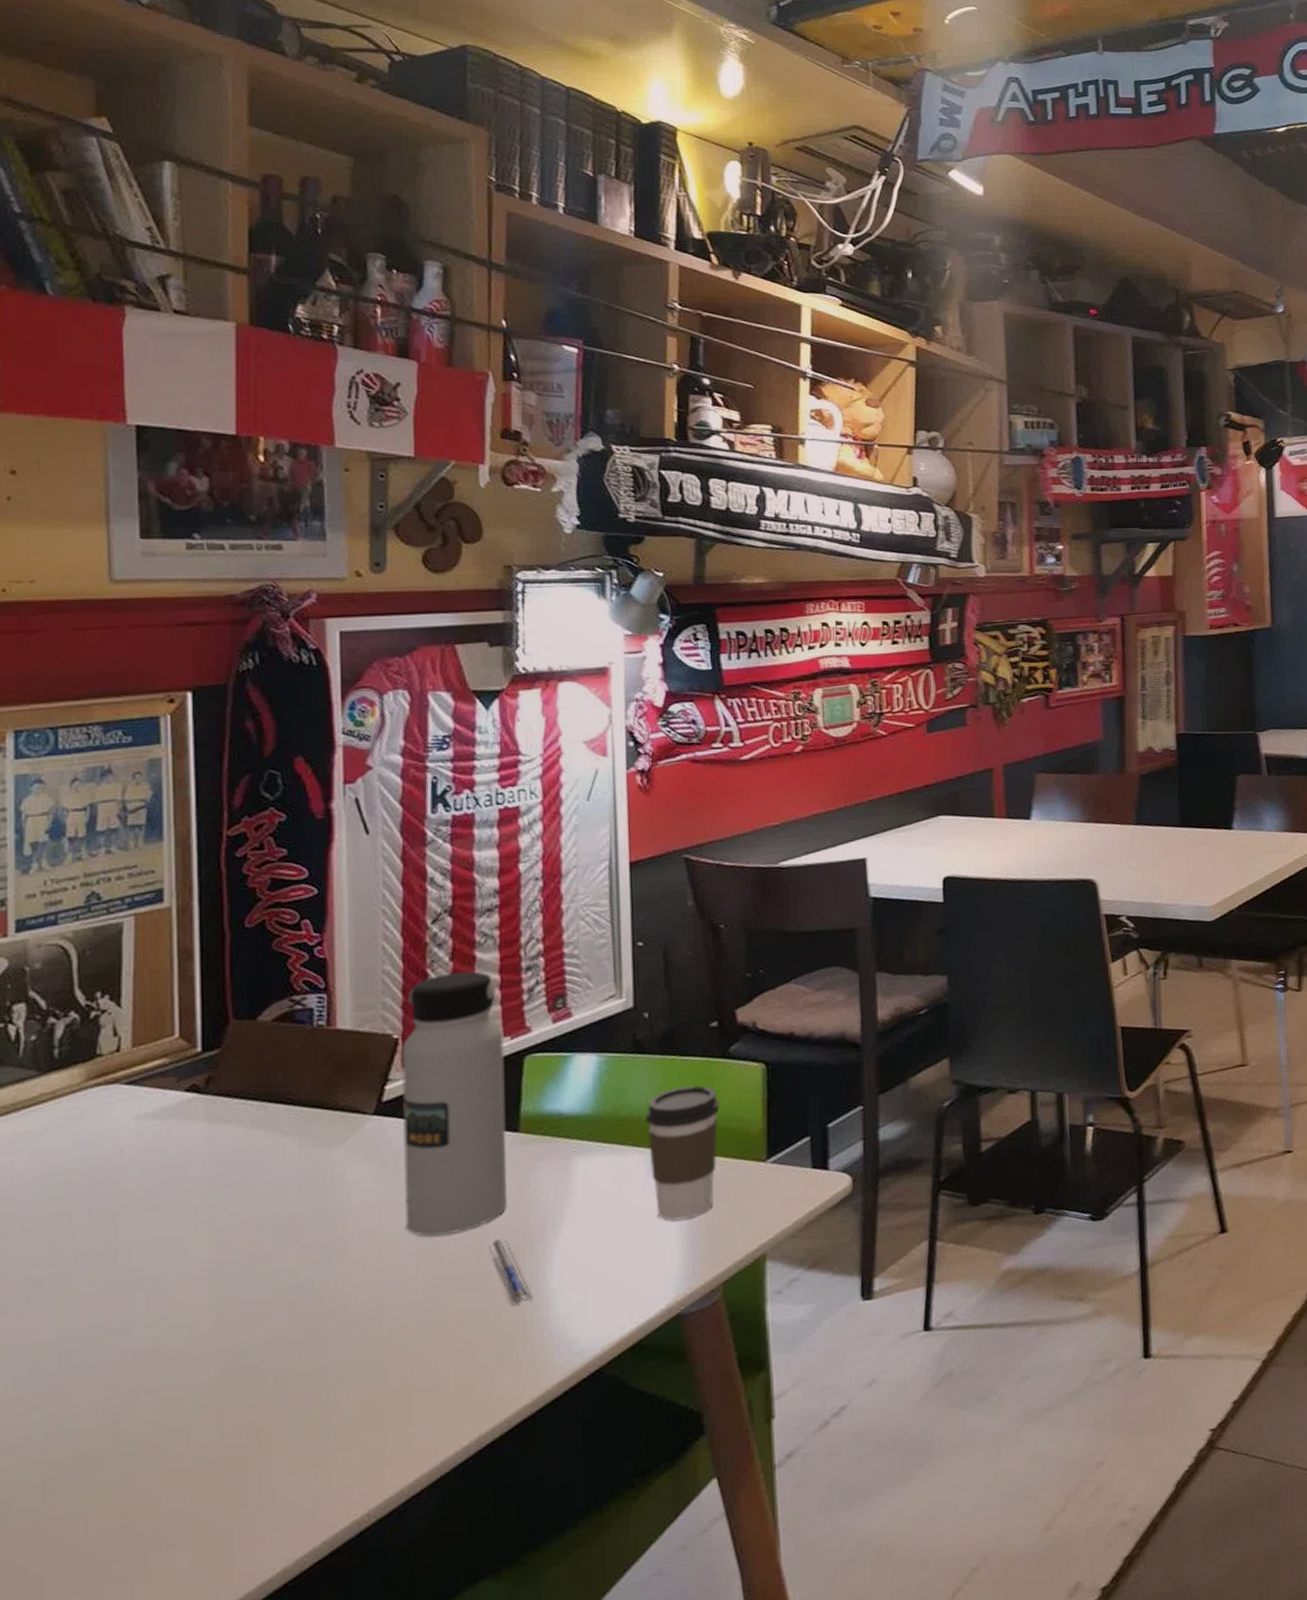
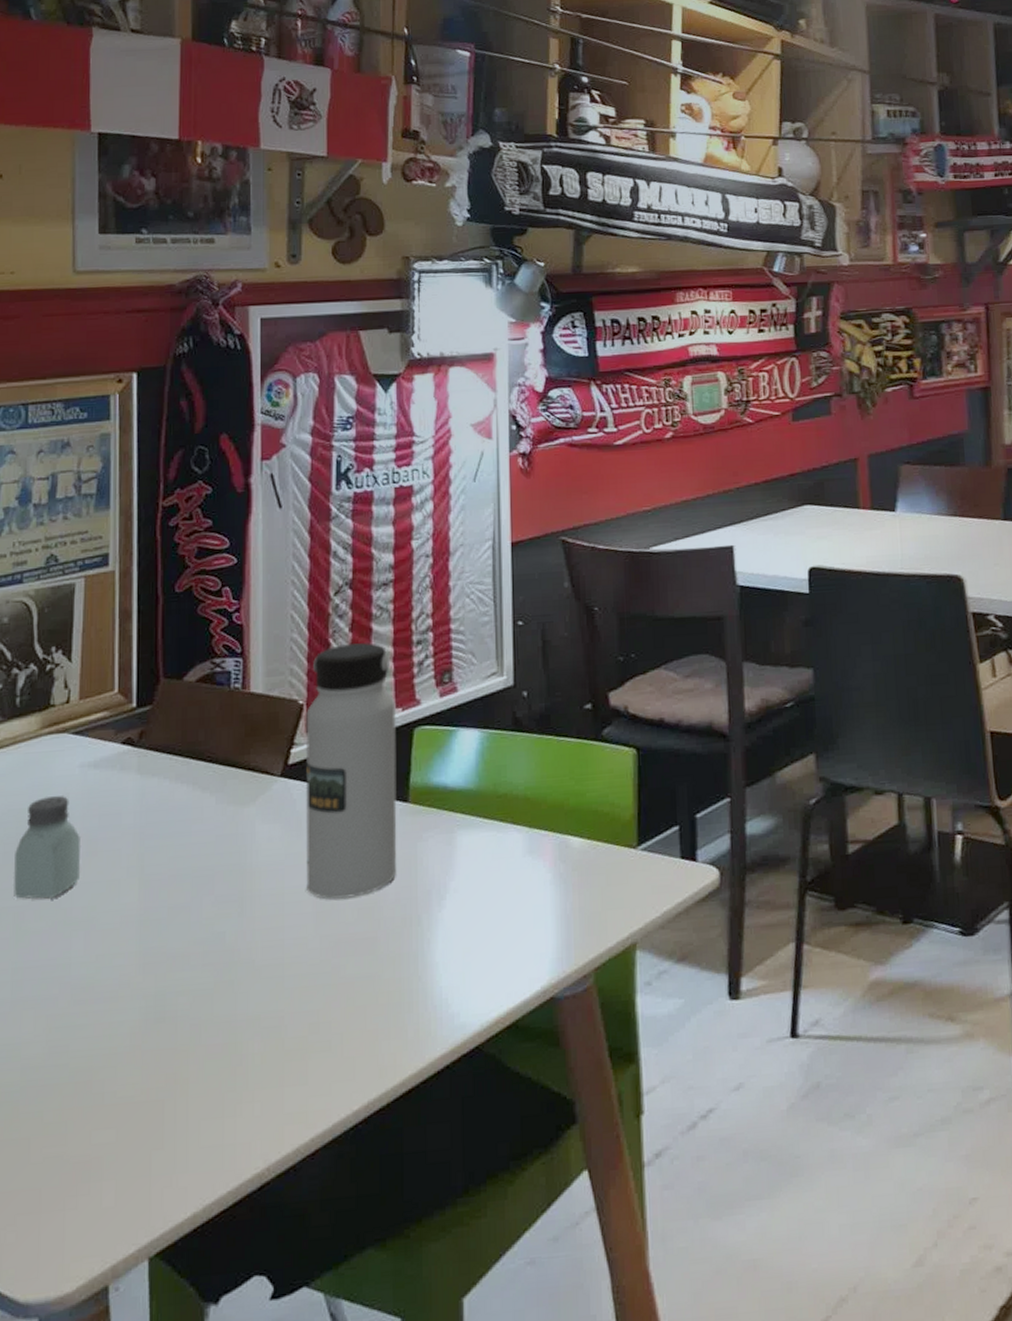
saltshaker: none [56,1151,140,1264] -> present [12,796,82,899]
pen: present [488,1238,533,1306] -> none [379,906,419,974]
coffee cup: present [645,1085,720,1221] -> none [523,766,593,902]

